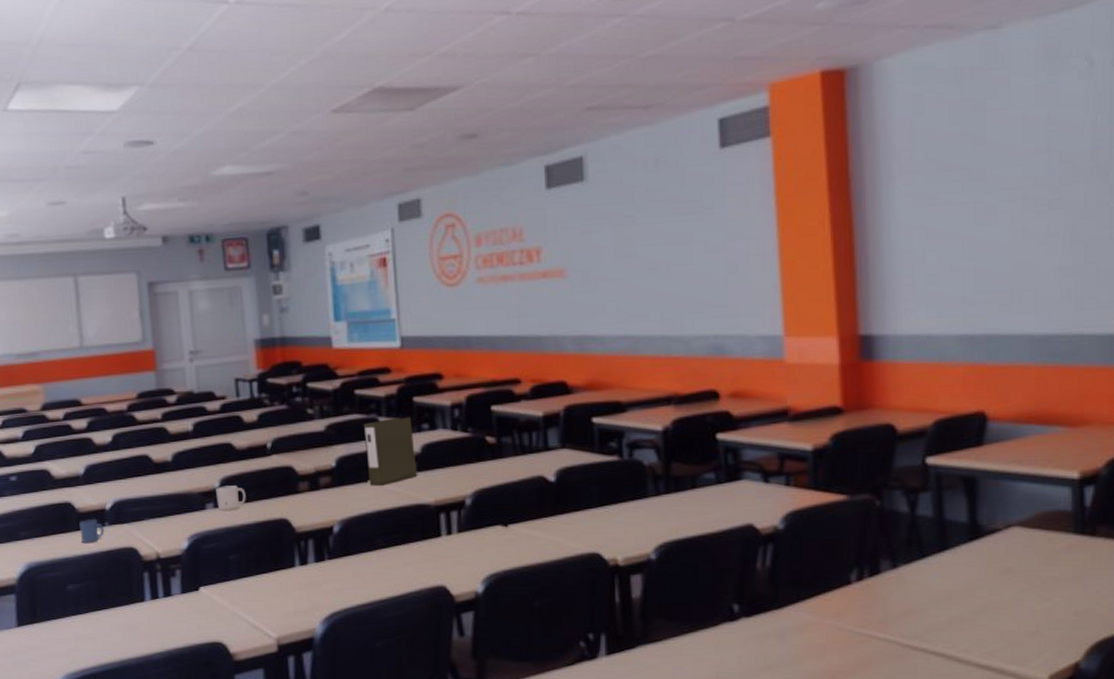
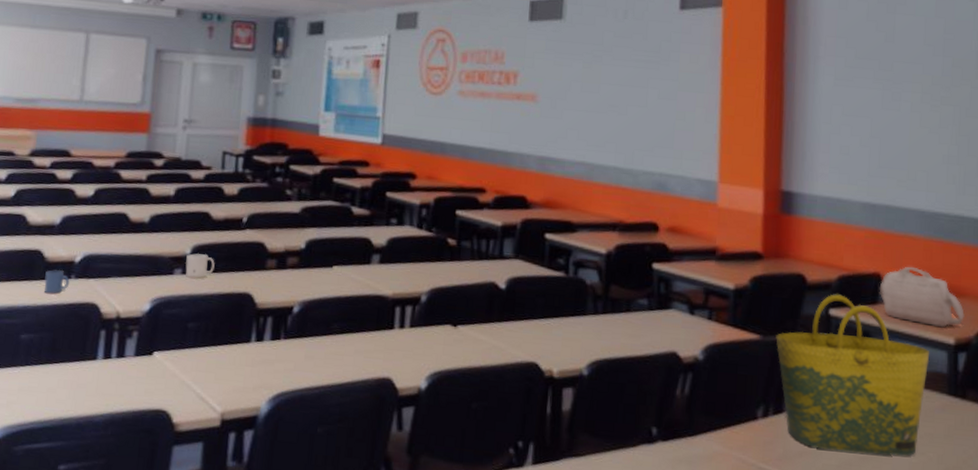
binder: present [363,417,418,487] -> none [333,209,382,274]
tote bag: none [865,440,1050,607] -> present [776,294,930,456]
shoulder bag: none [984,399,1090,462] -> present [879,266,965,328]

